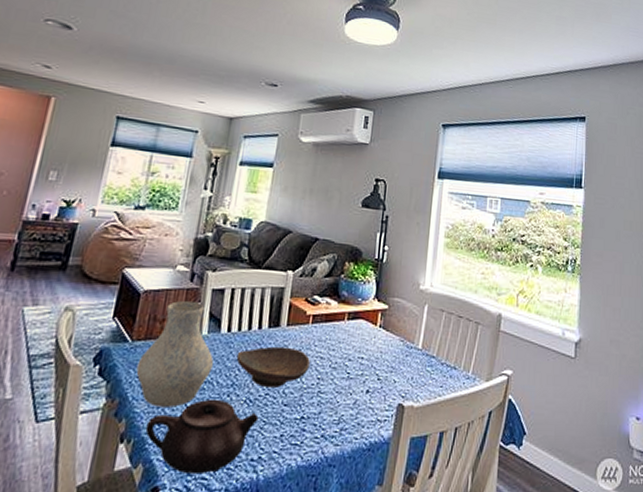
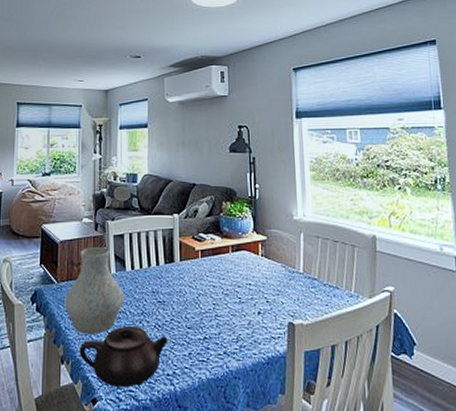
decorative bowl: present [236,346,310,388] -> none [142,279,204,314]

